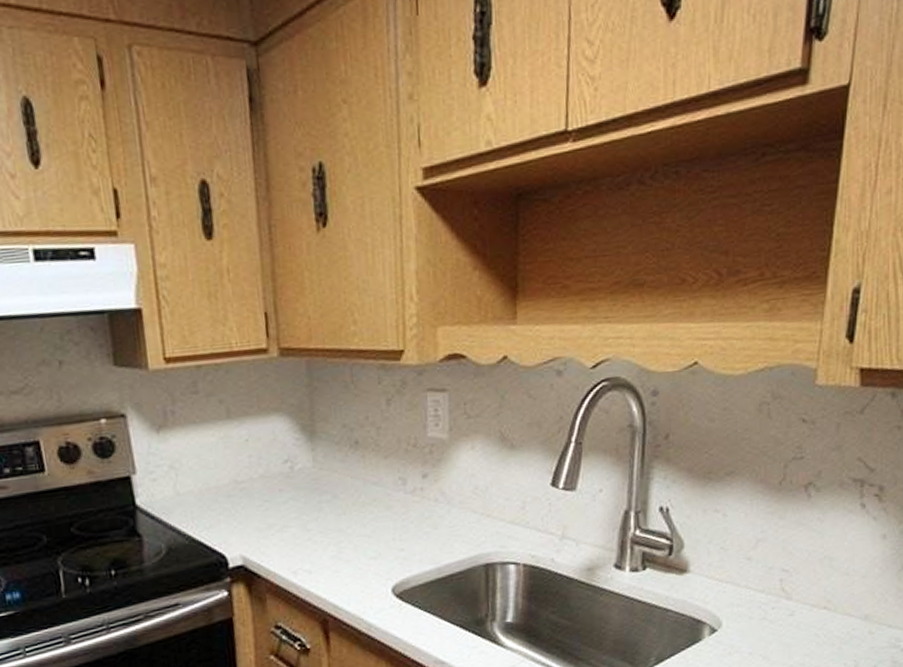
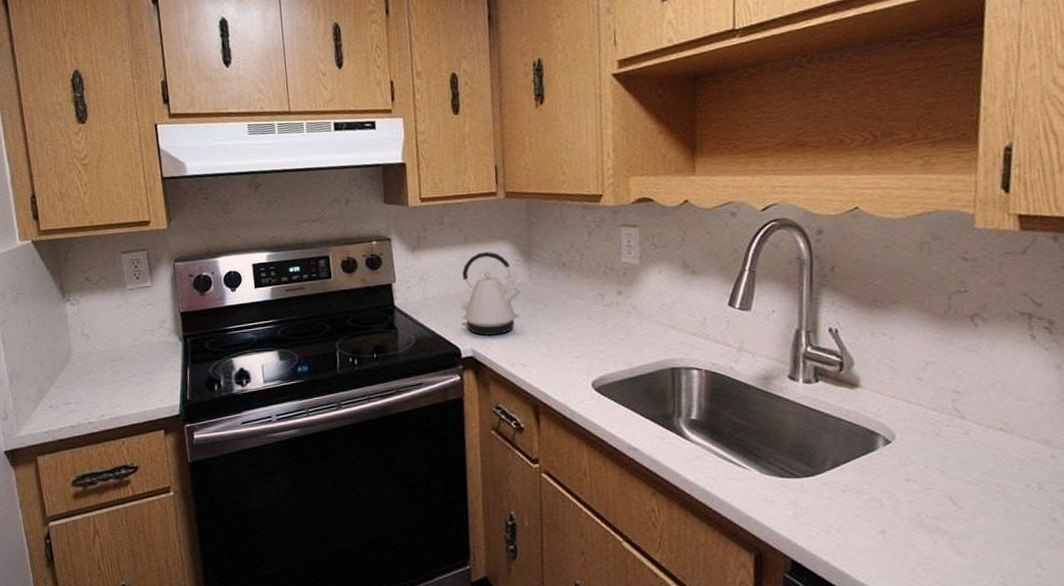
kettle: none [225,428,304,538] -> present [461,252,522,336]

